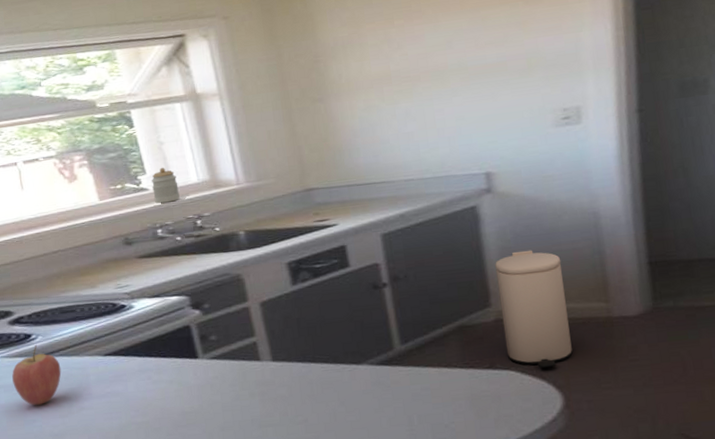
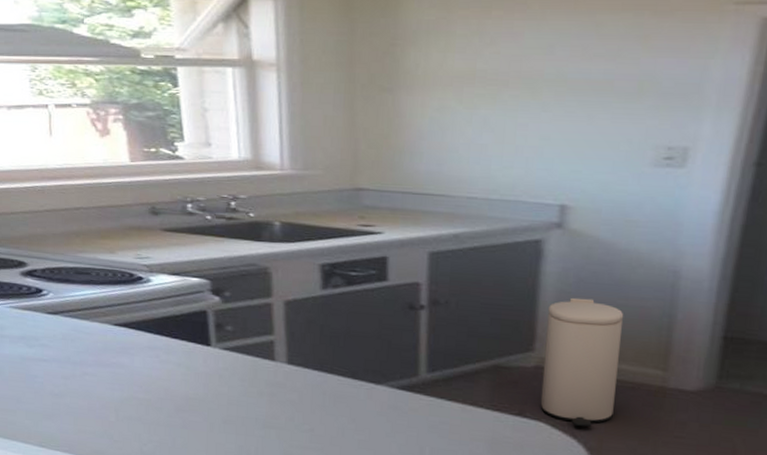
fruit: present [12,344,61,405] -> none [19,300,69,362]
jar: present [151,167,180,204] -> none [188,136,217,177]

